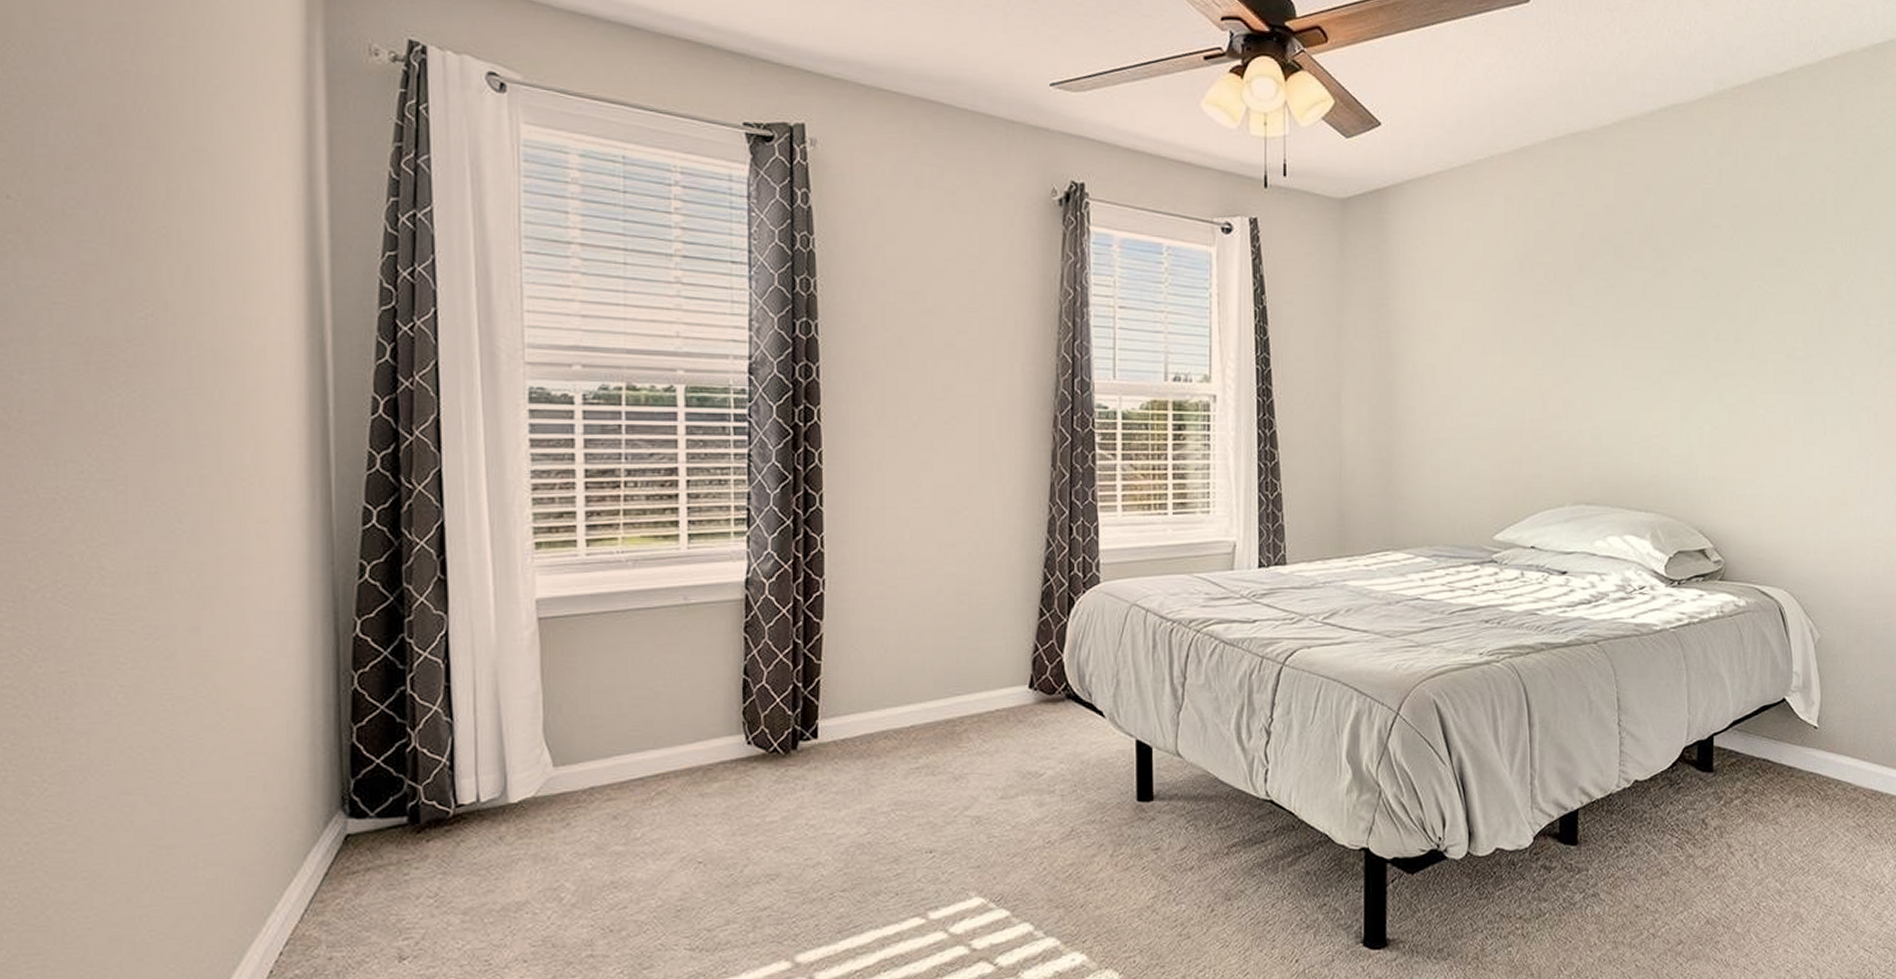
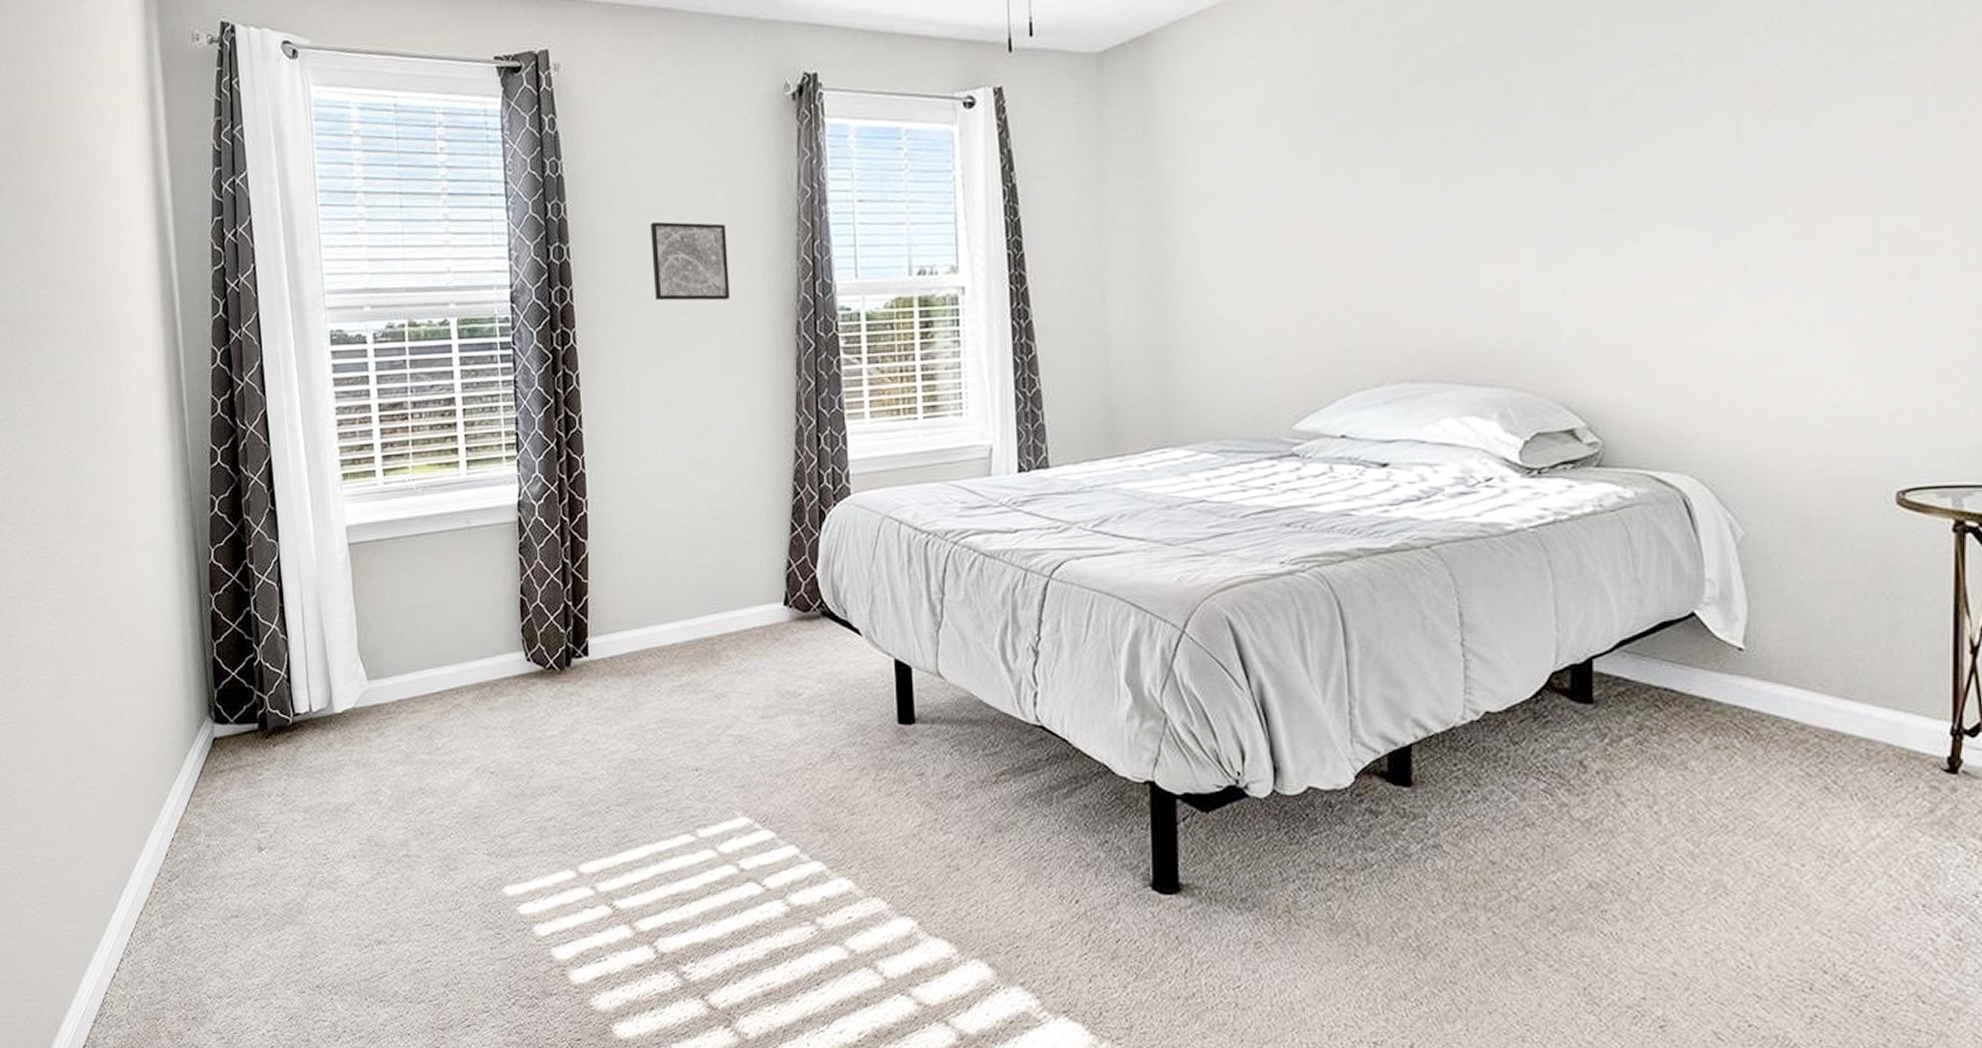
wall art: none [908,307,987,390] -> present [650,221,730,301]

